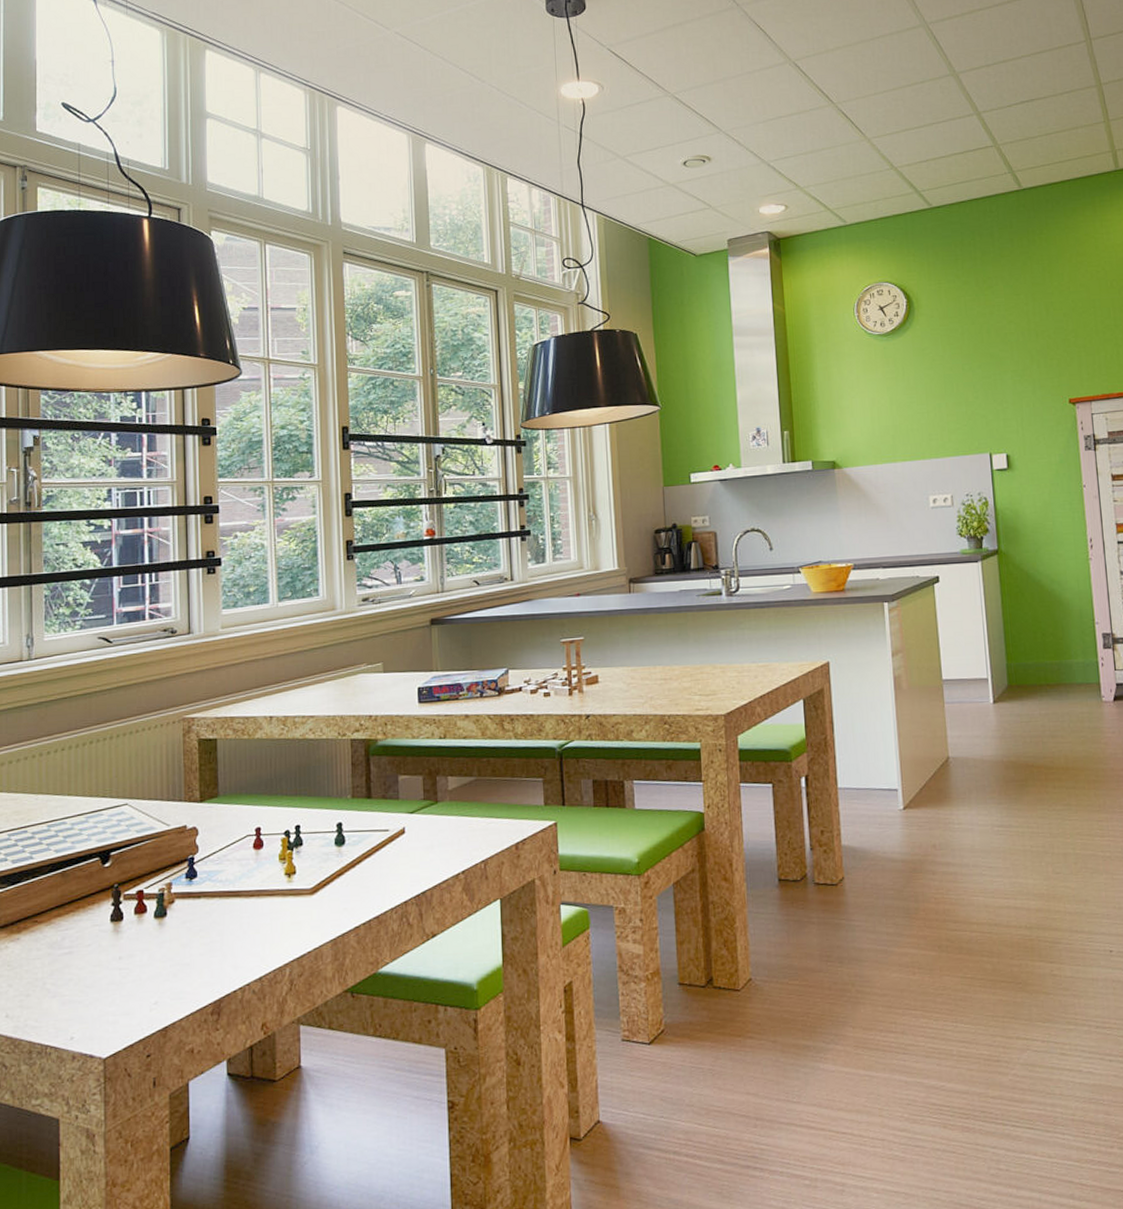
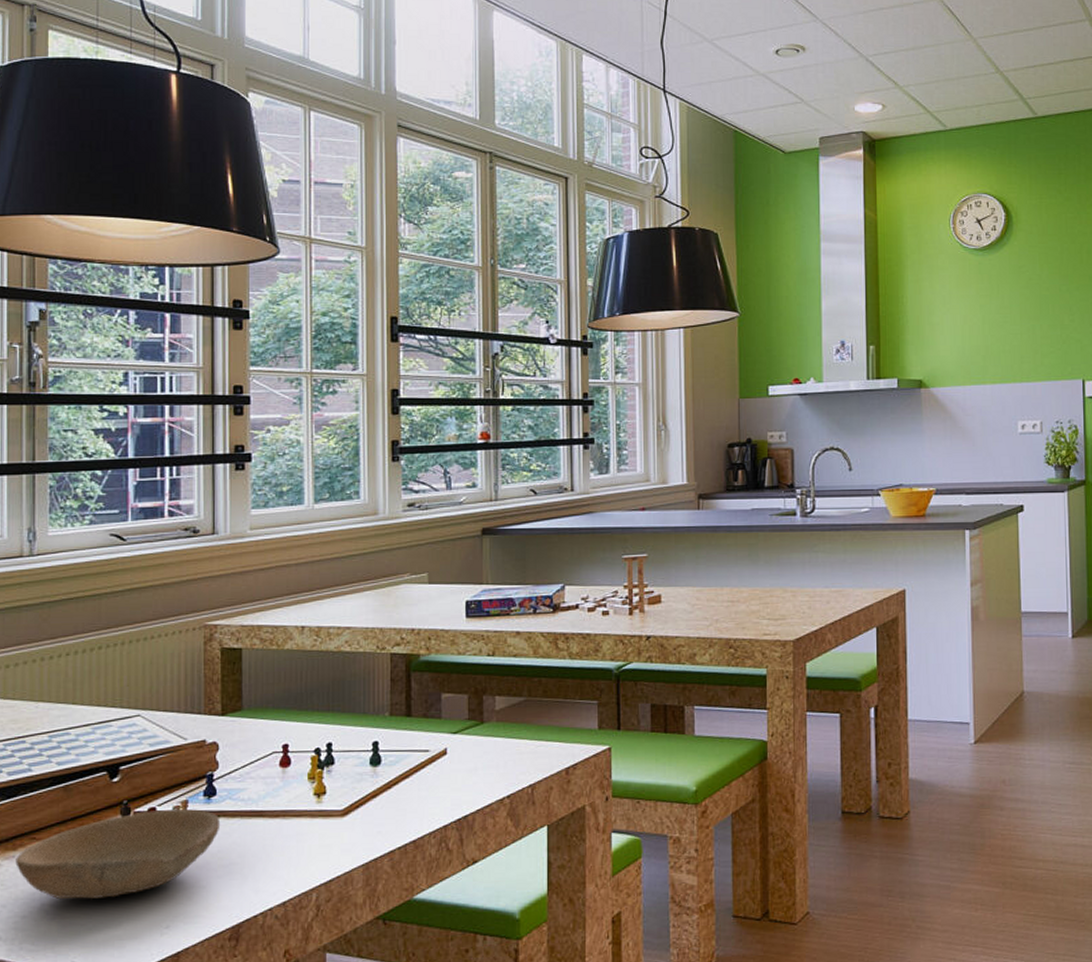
bowl: none [20,890,202,978] -> present [15,809,221,899]

